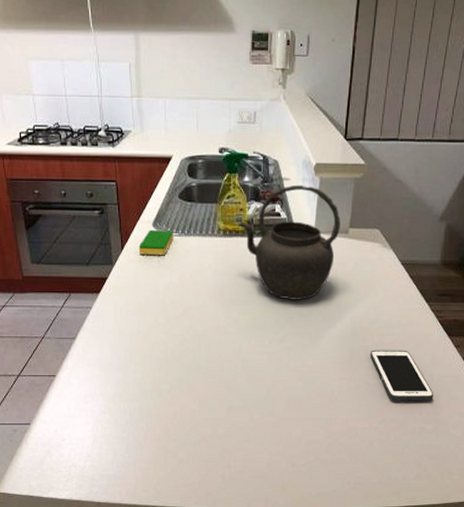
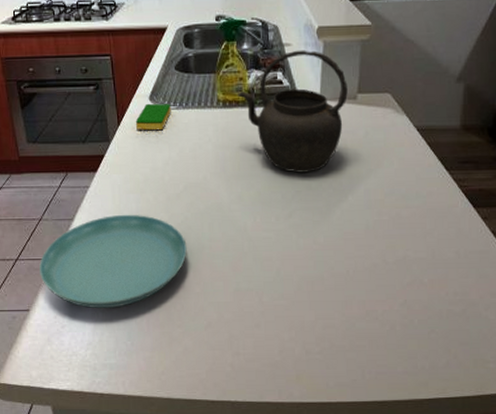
saucer: none [41,334,186,423] -> present [39,214,188,309]
cell phone: present [371,350,434,401] -> none [388,224,461,280]

